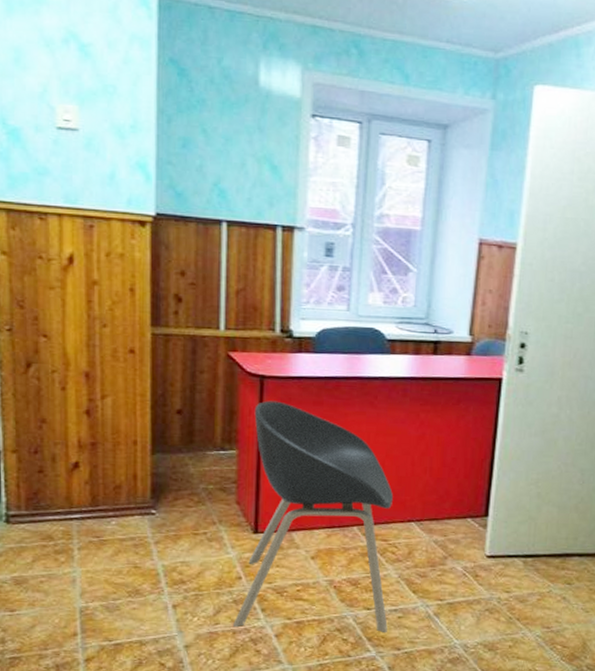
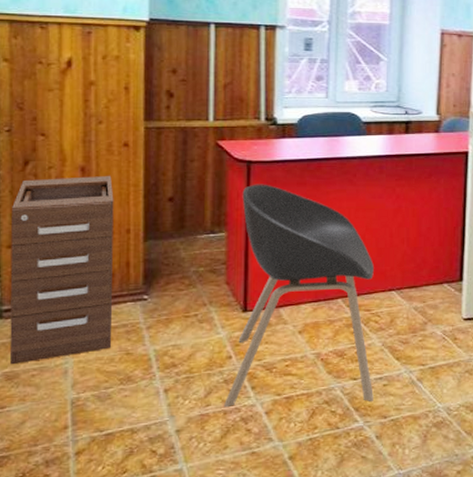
filing cabinet: none [16,382,120,570] -> present [10,175,114,365]

